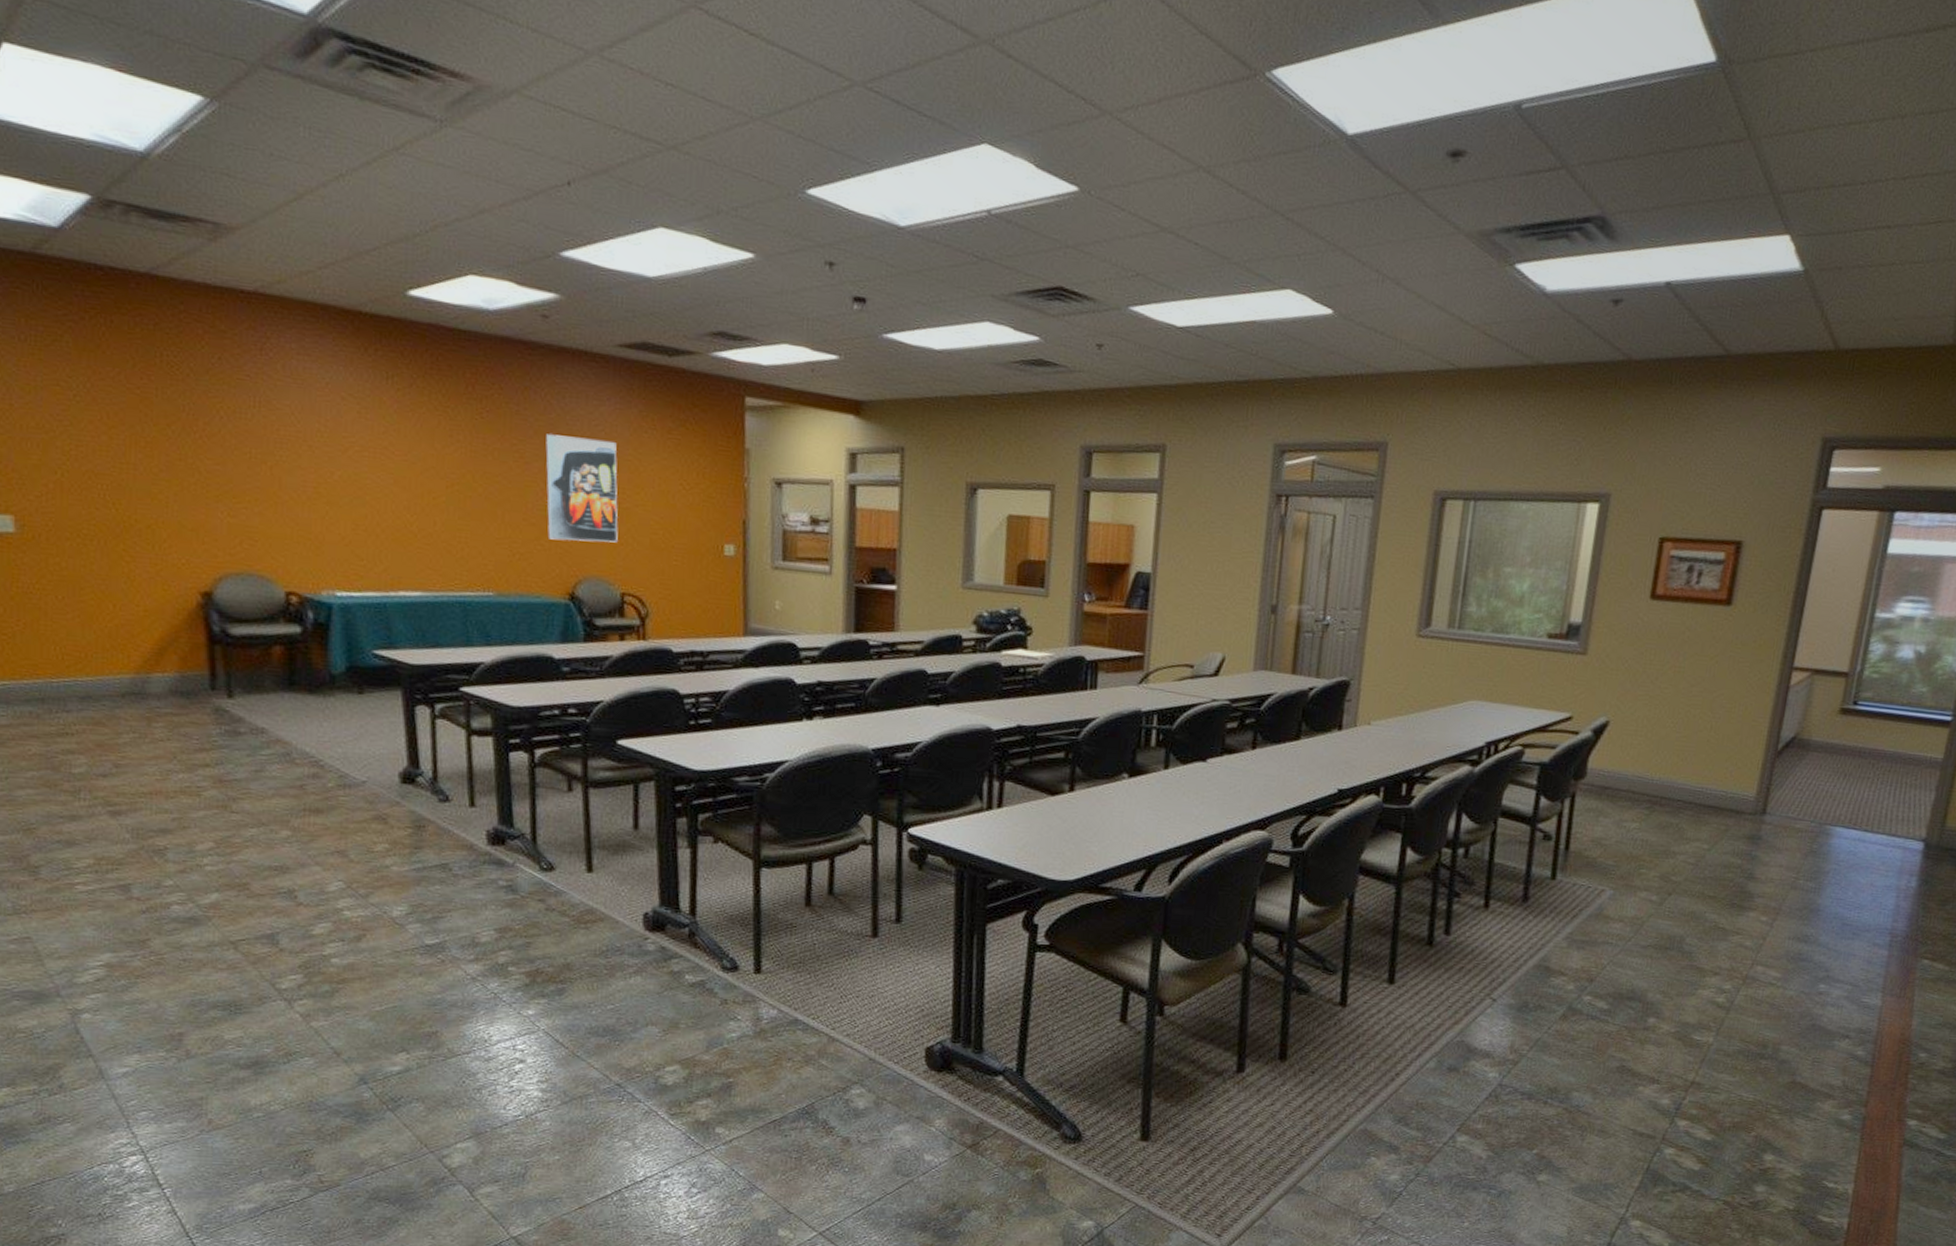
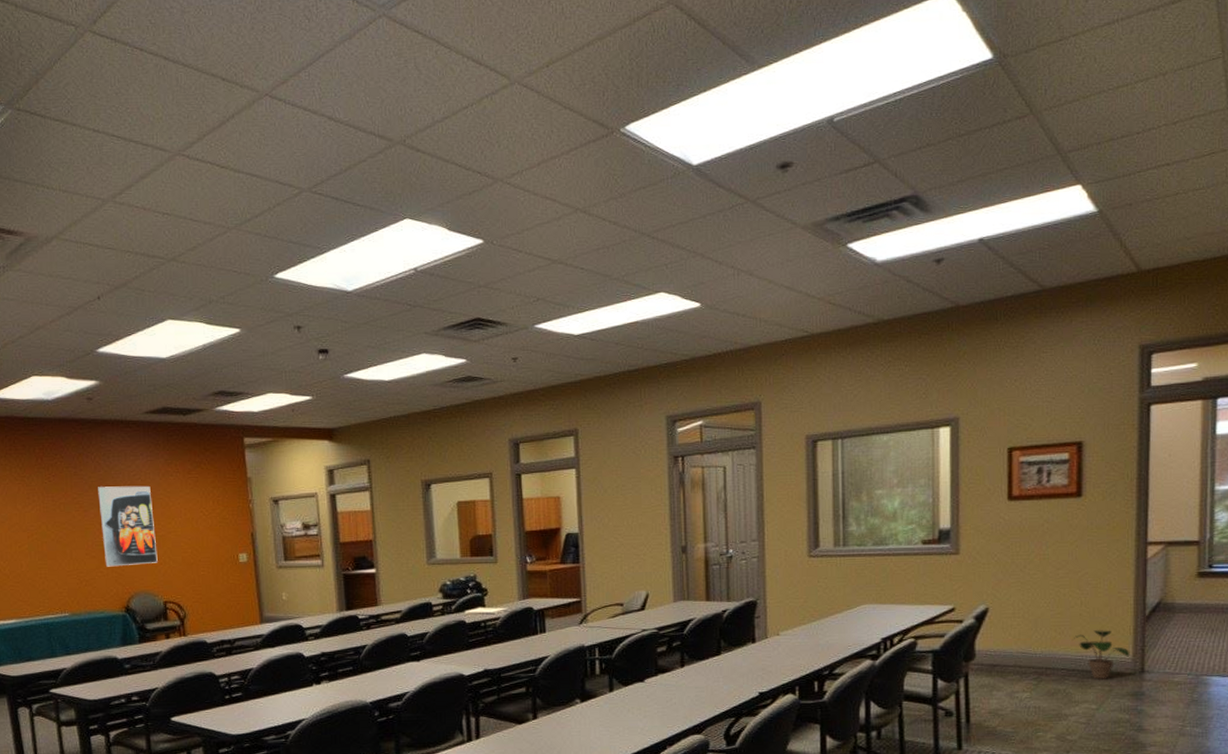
potted plant: none [1694,760,1754,817] -> present [1072,630,1130,680]

